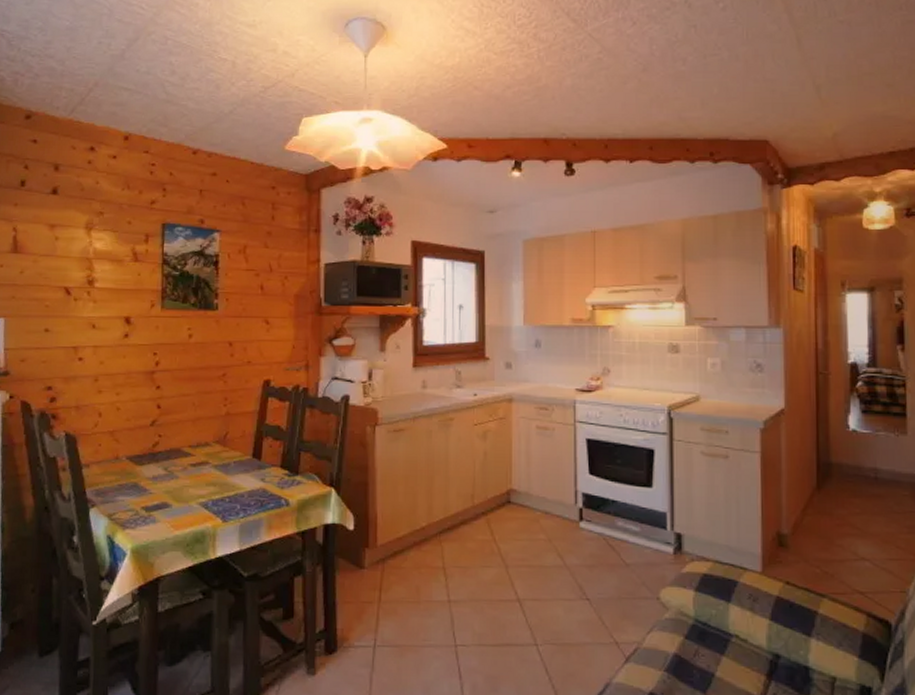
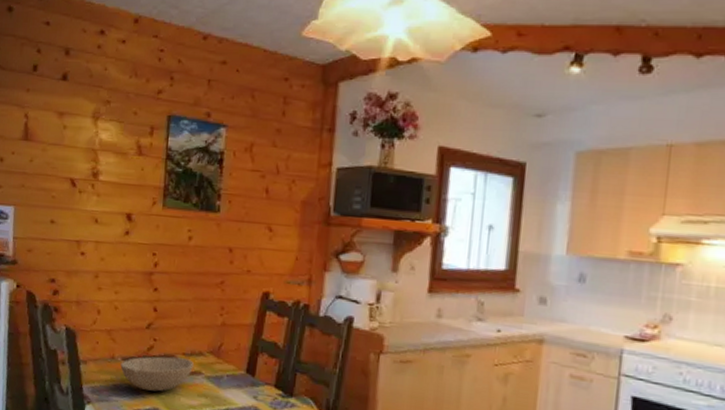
bowl: none [125,450,200,487] -> present [120,356,194,392]

